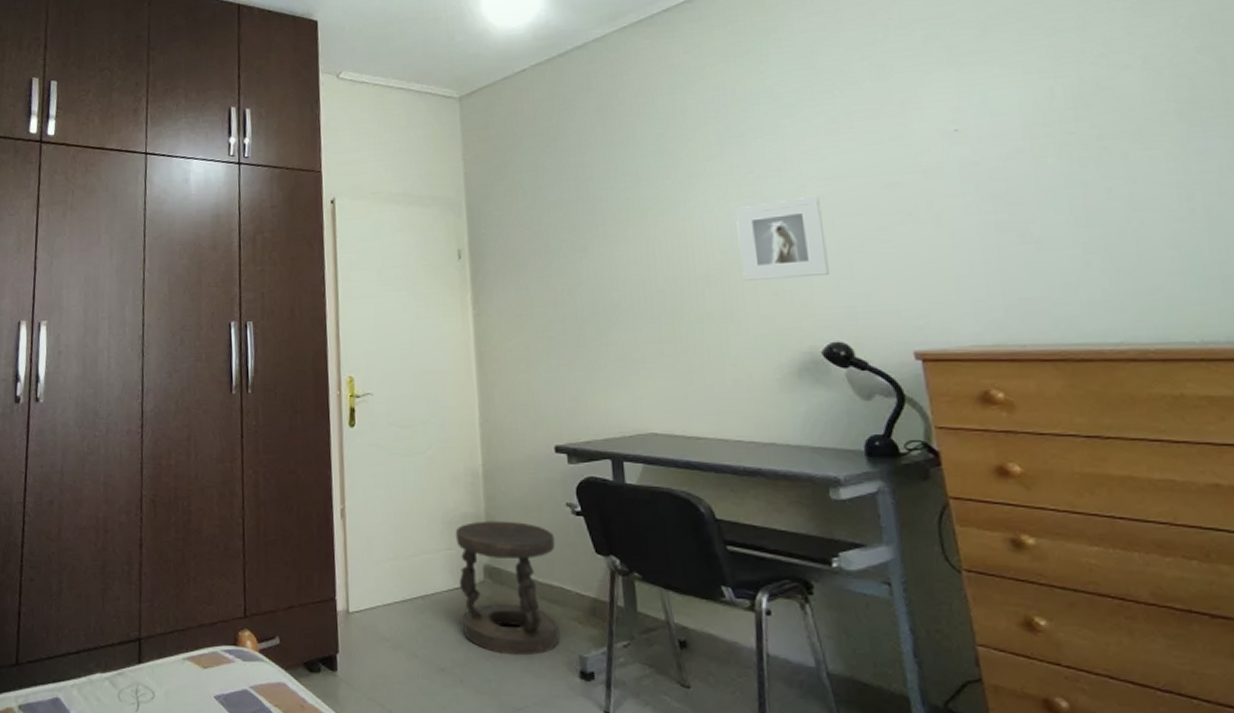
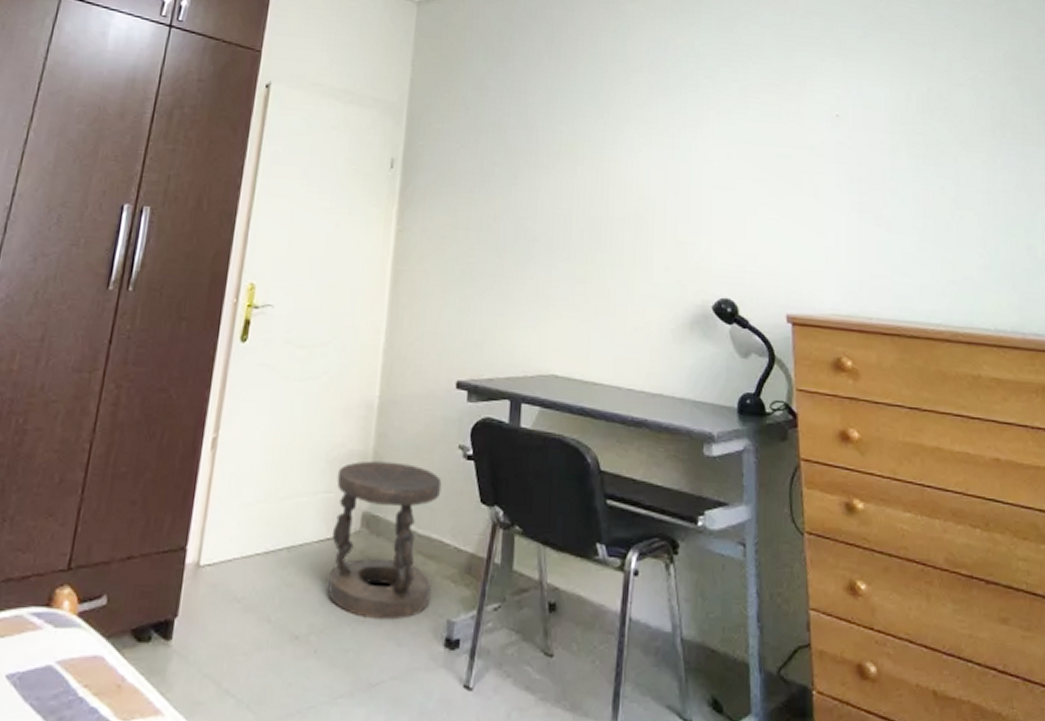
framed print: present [735,195,829,281] -> none [654,155,727,232]

